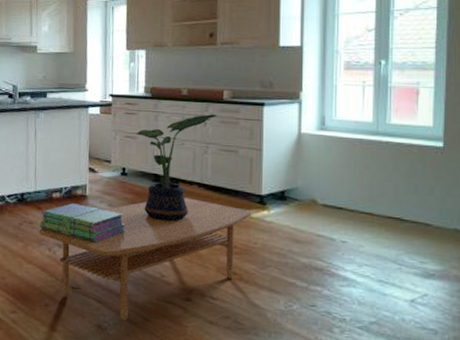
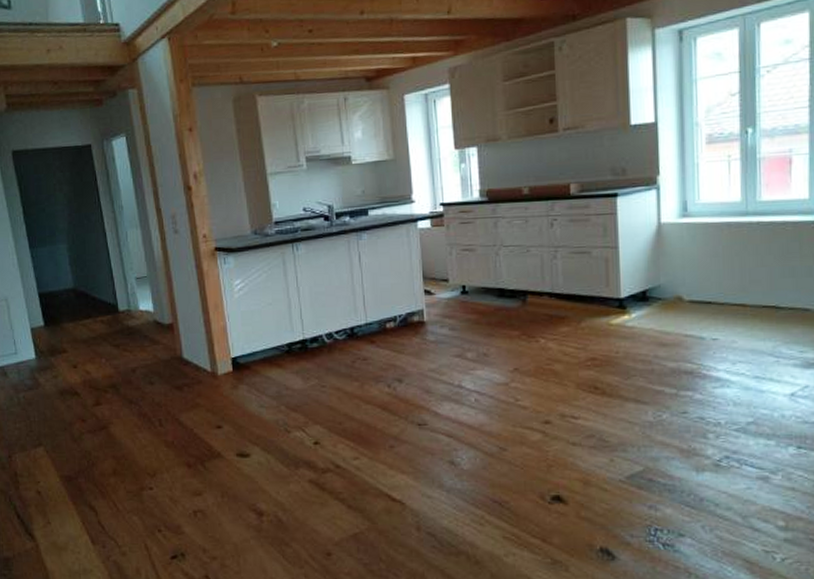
coffee table: present [38,197,252,322] -> none [374,311,611,454]
stack of books: present [39,203,126,243] -> none [374,332,473,373]
potted plant: present [135,114,218,222] -> none [472,213,565,340]

